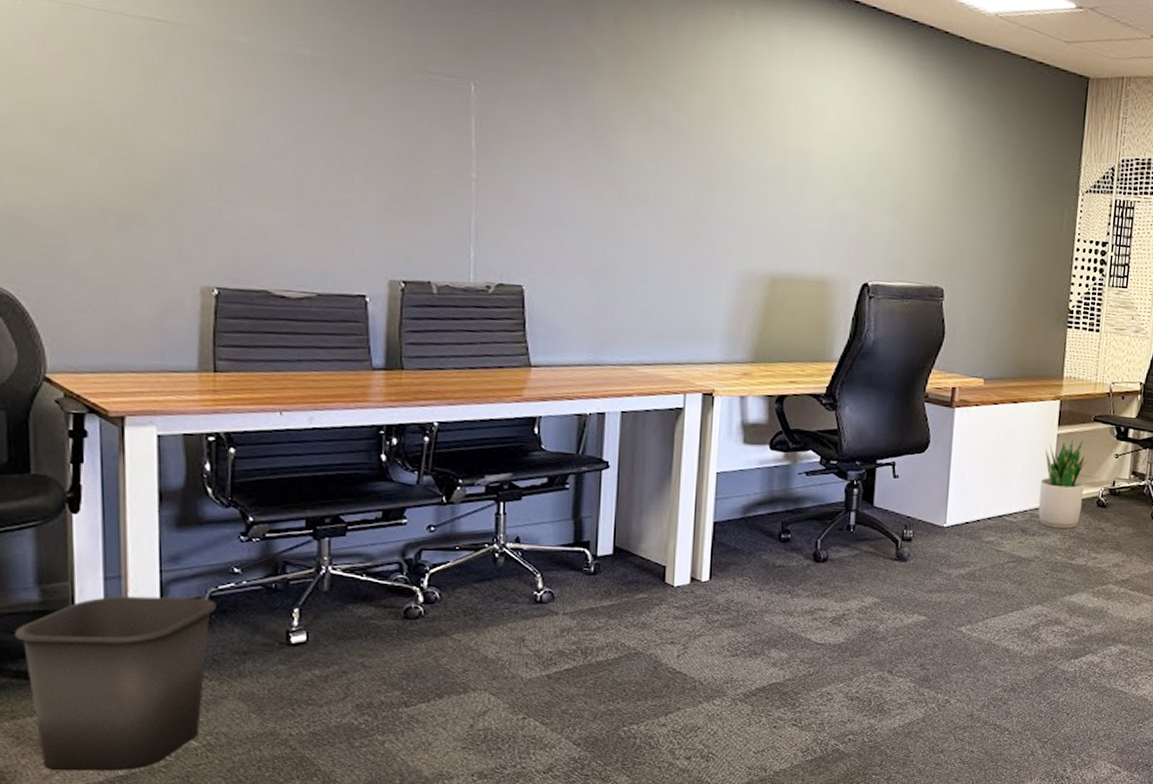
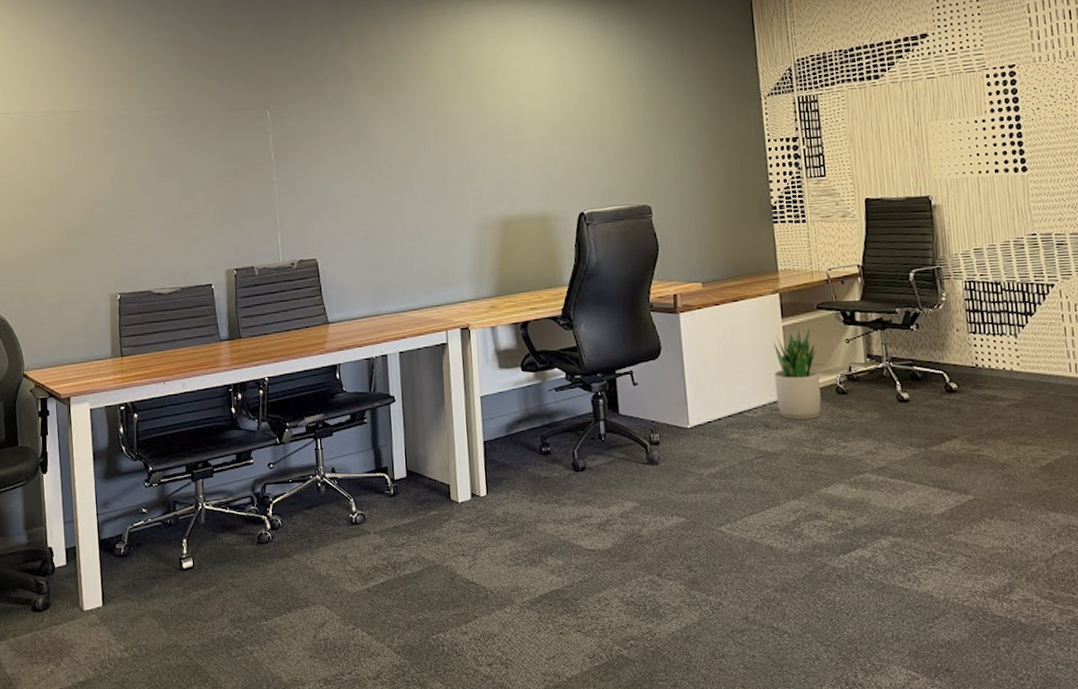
waste bin: present [15,595,217,770] -> none [14,534,134,677]

